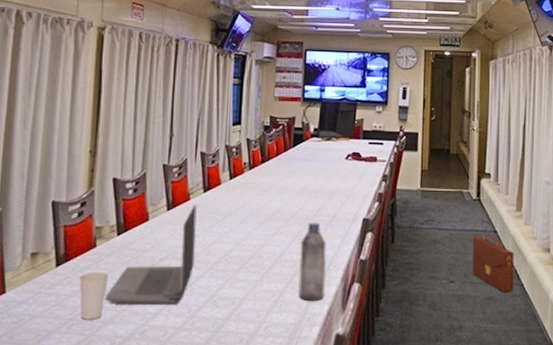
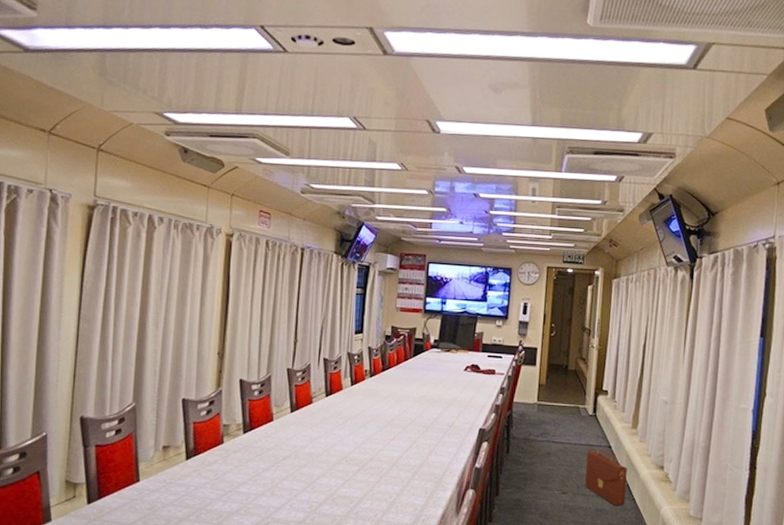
cup: present [79,271,109,320] -> none [207,466,235,510]
laptop computer: present [105,204,197,305] -> none [231,407,319,500]
water bottle: present [298,222,326,302] -> none [414,429,443,505]

